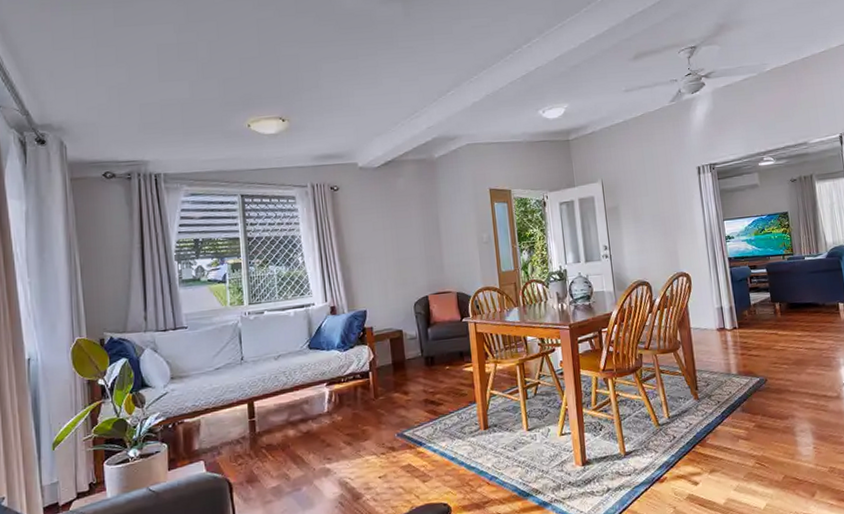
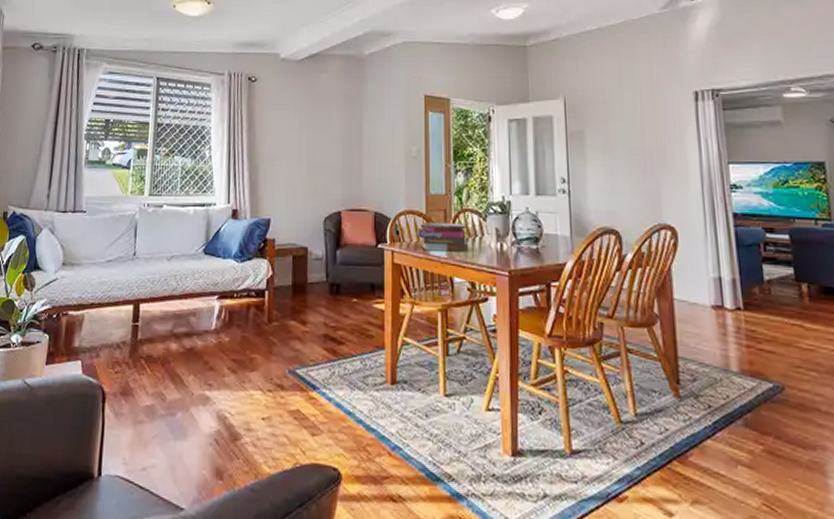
books: none [493,292,536,319] -> present [417,222,468,252]

